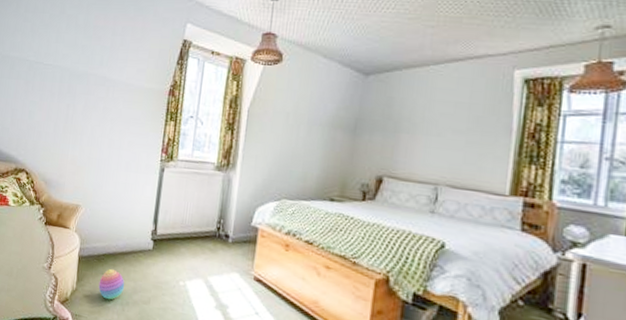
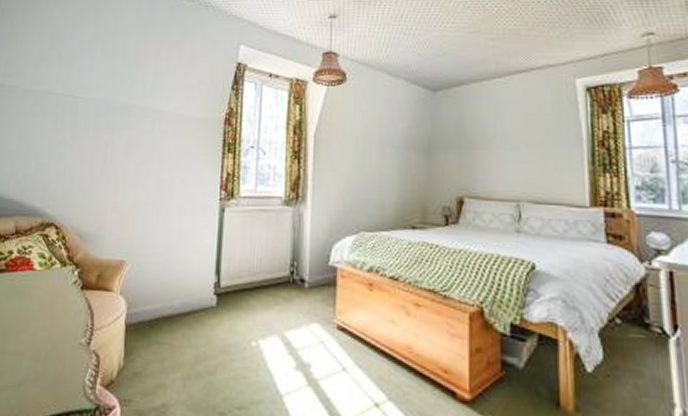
stacking toy: present [98,268,125,300] -> none [152,335,185,376]

